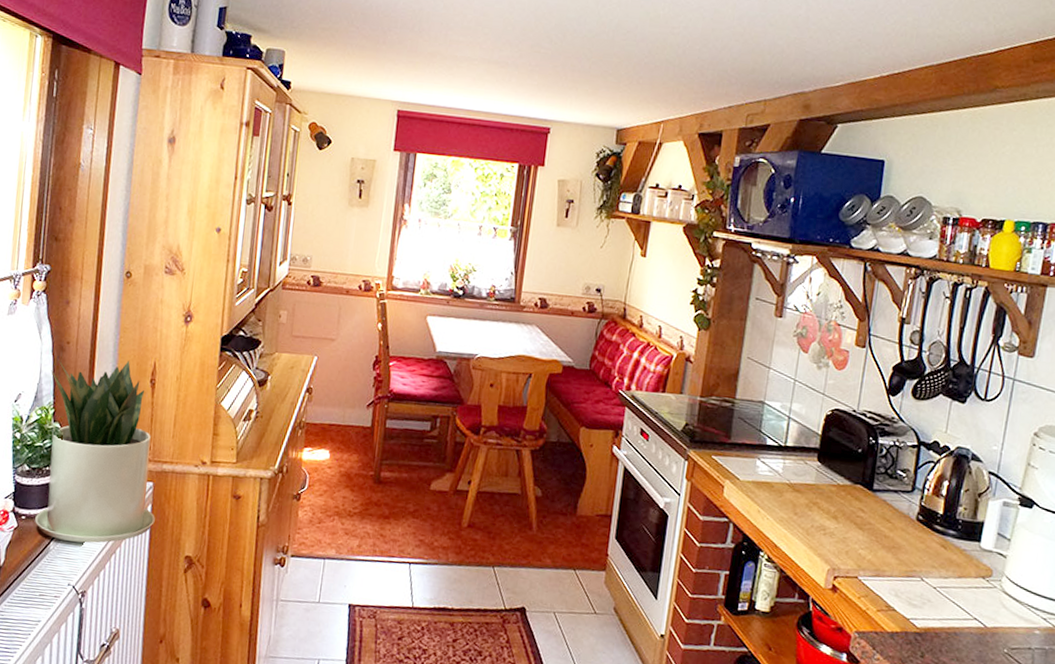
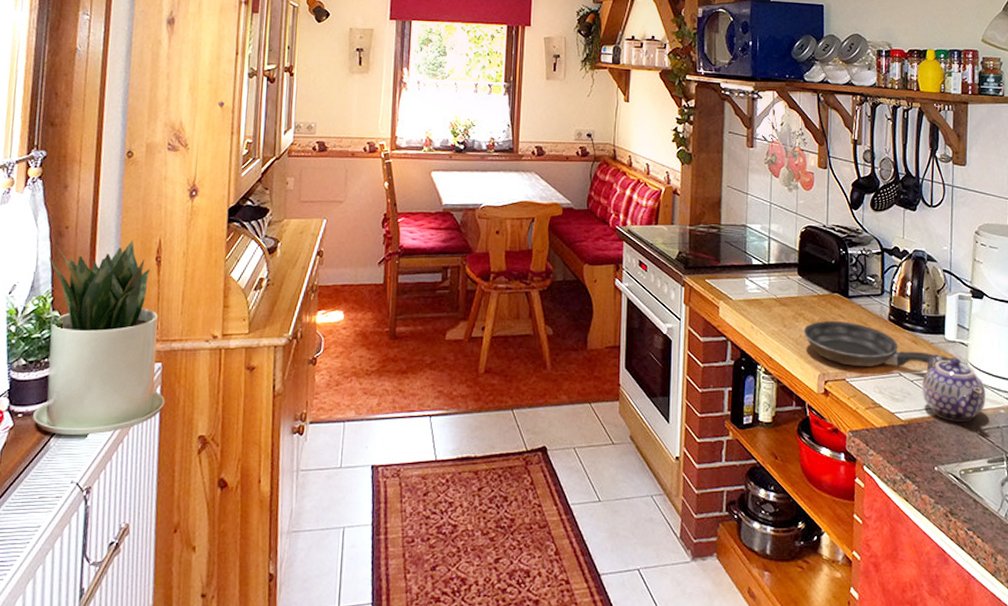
frying pan: none [816,512,1005,579] -> present [803,321,969,367]
teapot: none [944,561,1021,638] -> present [922,353,986,421]

